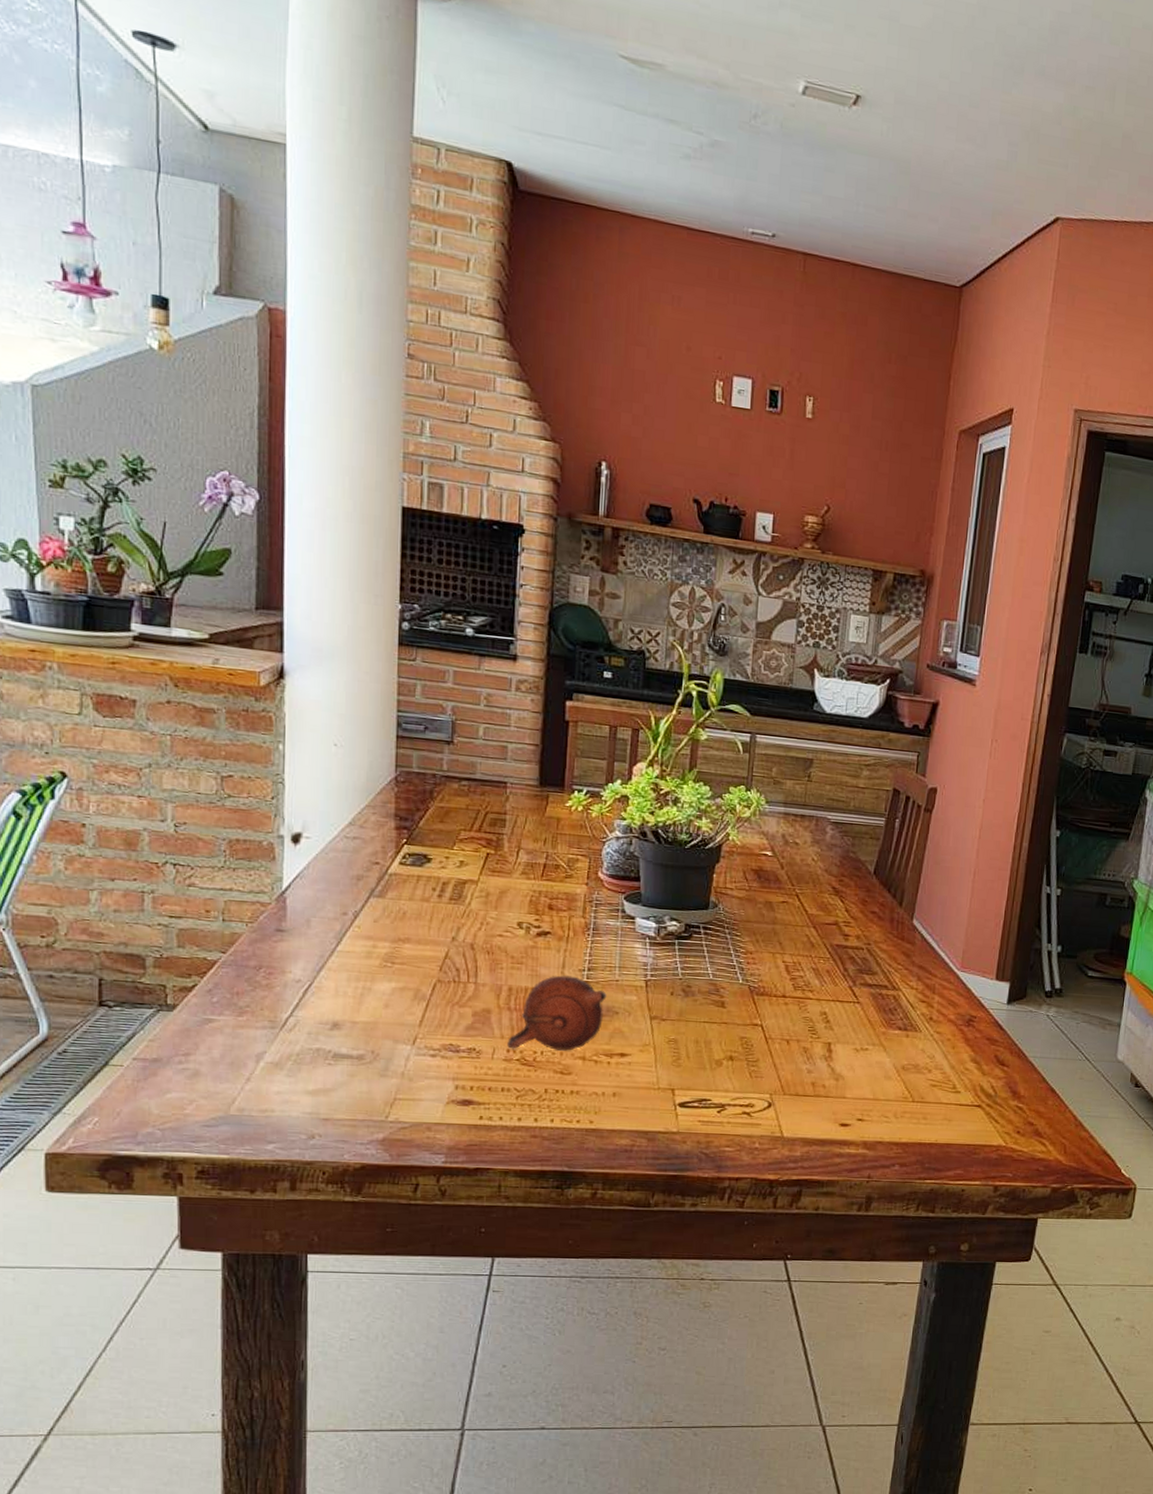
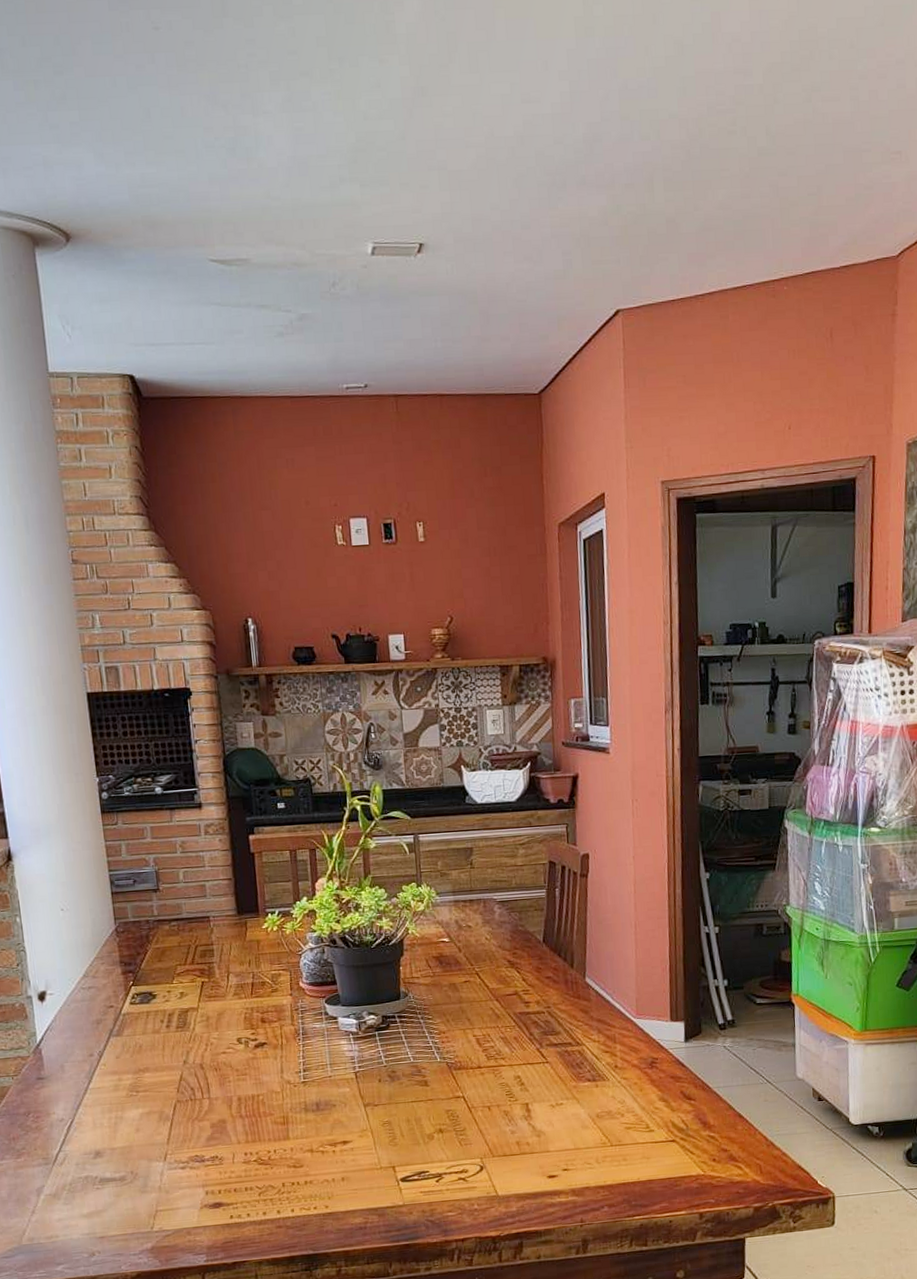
teapot: present [507,975,607,1051] -> none [244,1078,323,1152]

